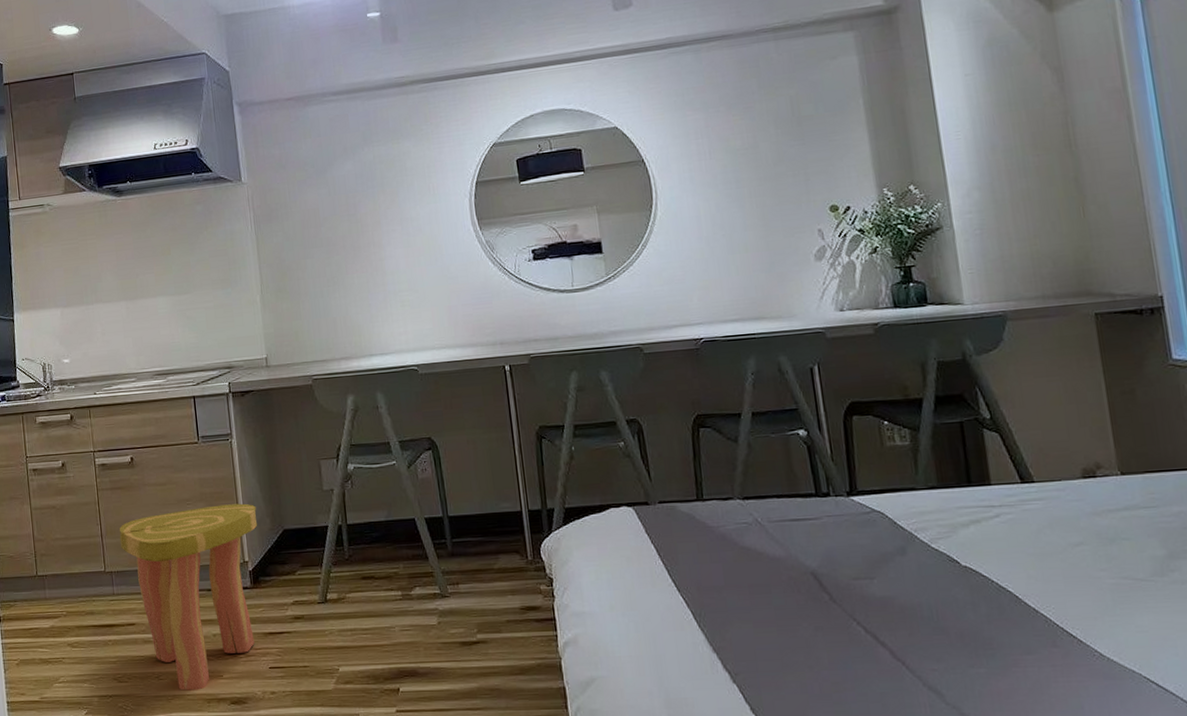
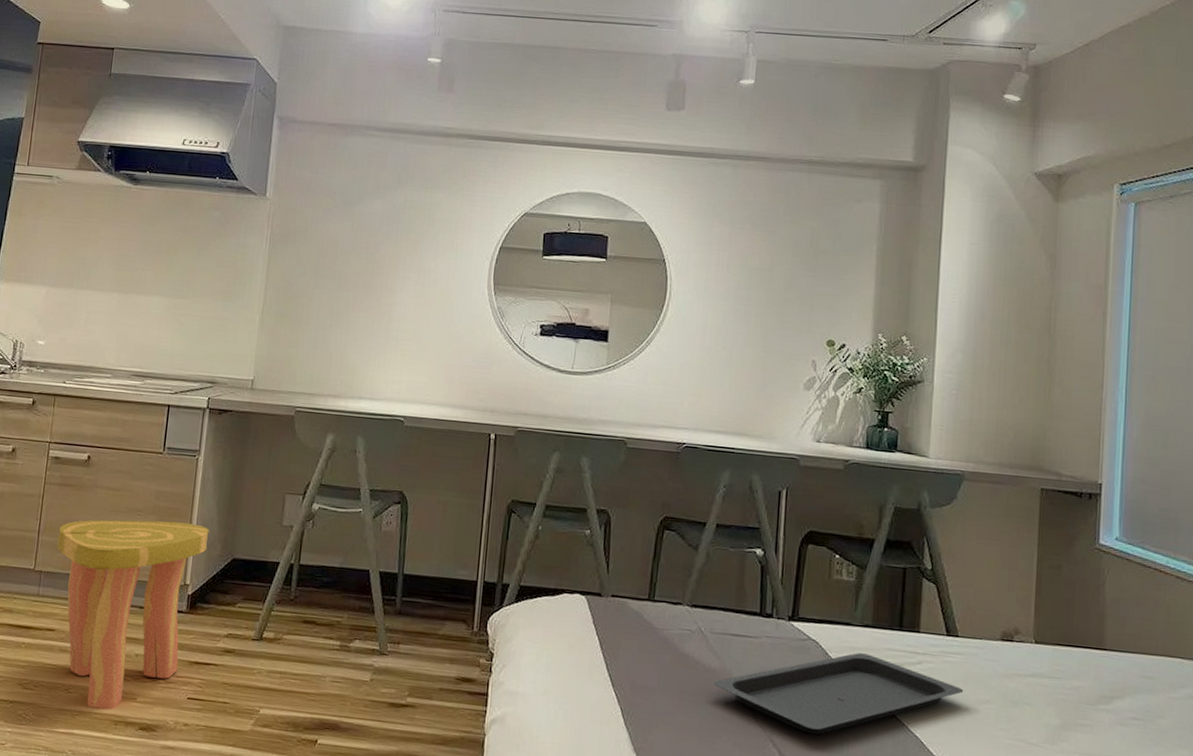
serving tray: none [782,516,1052,607] -> present [714,653,964,735]

